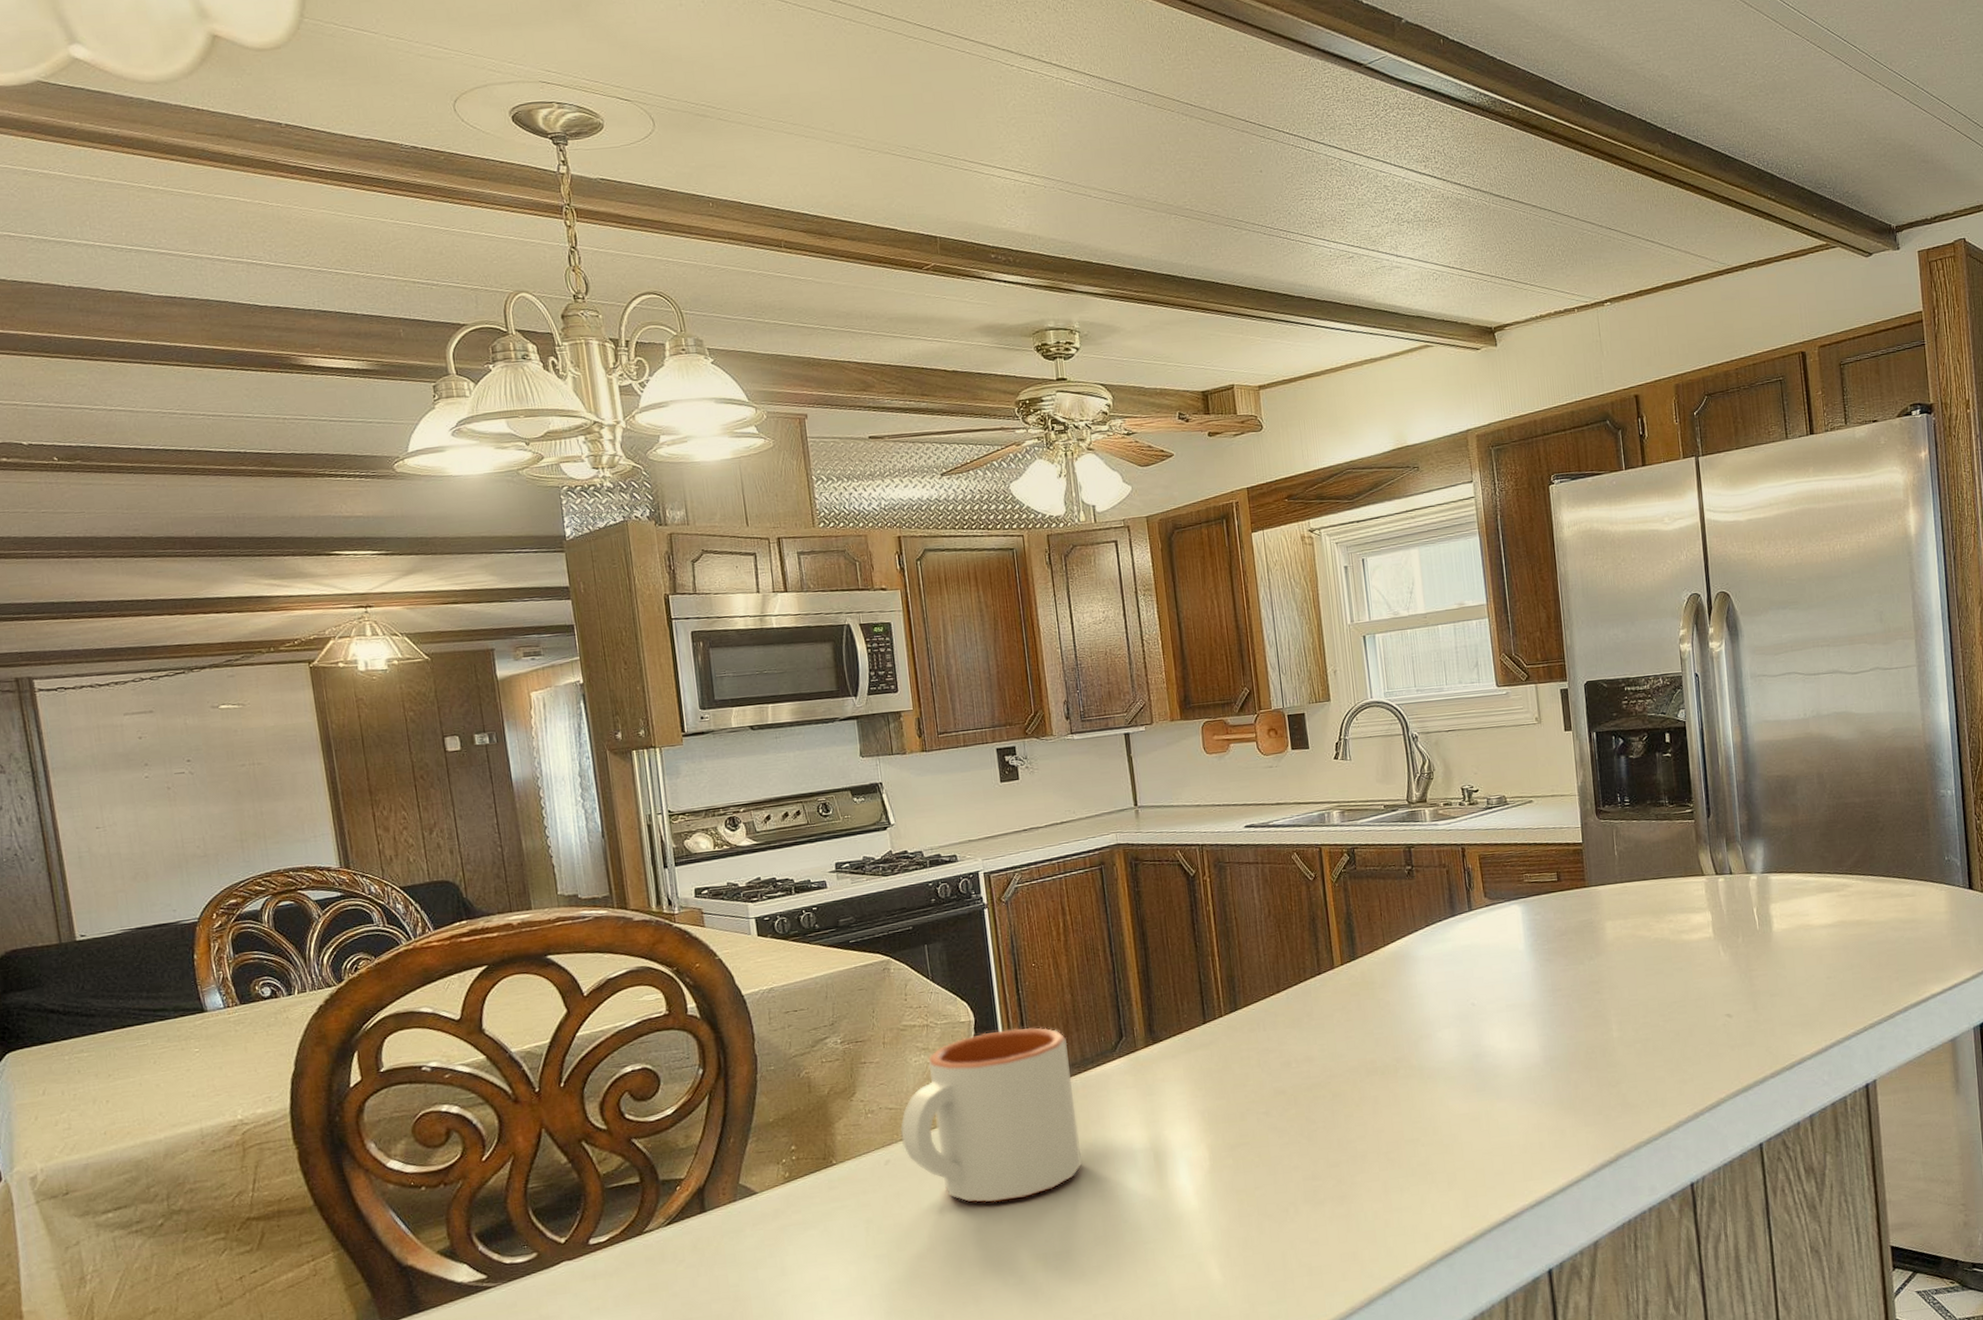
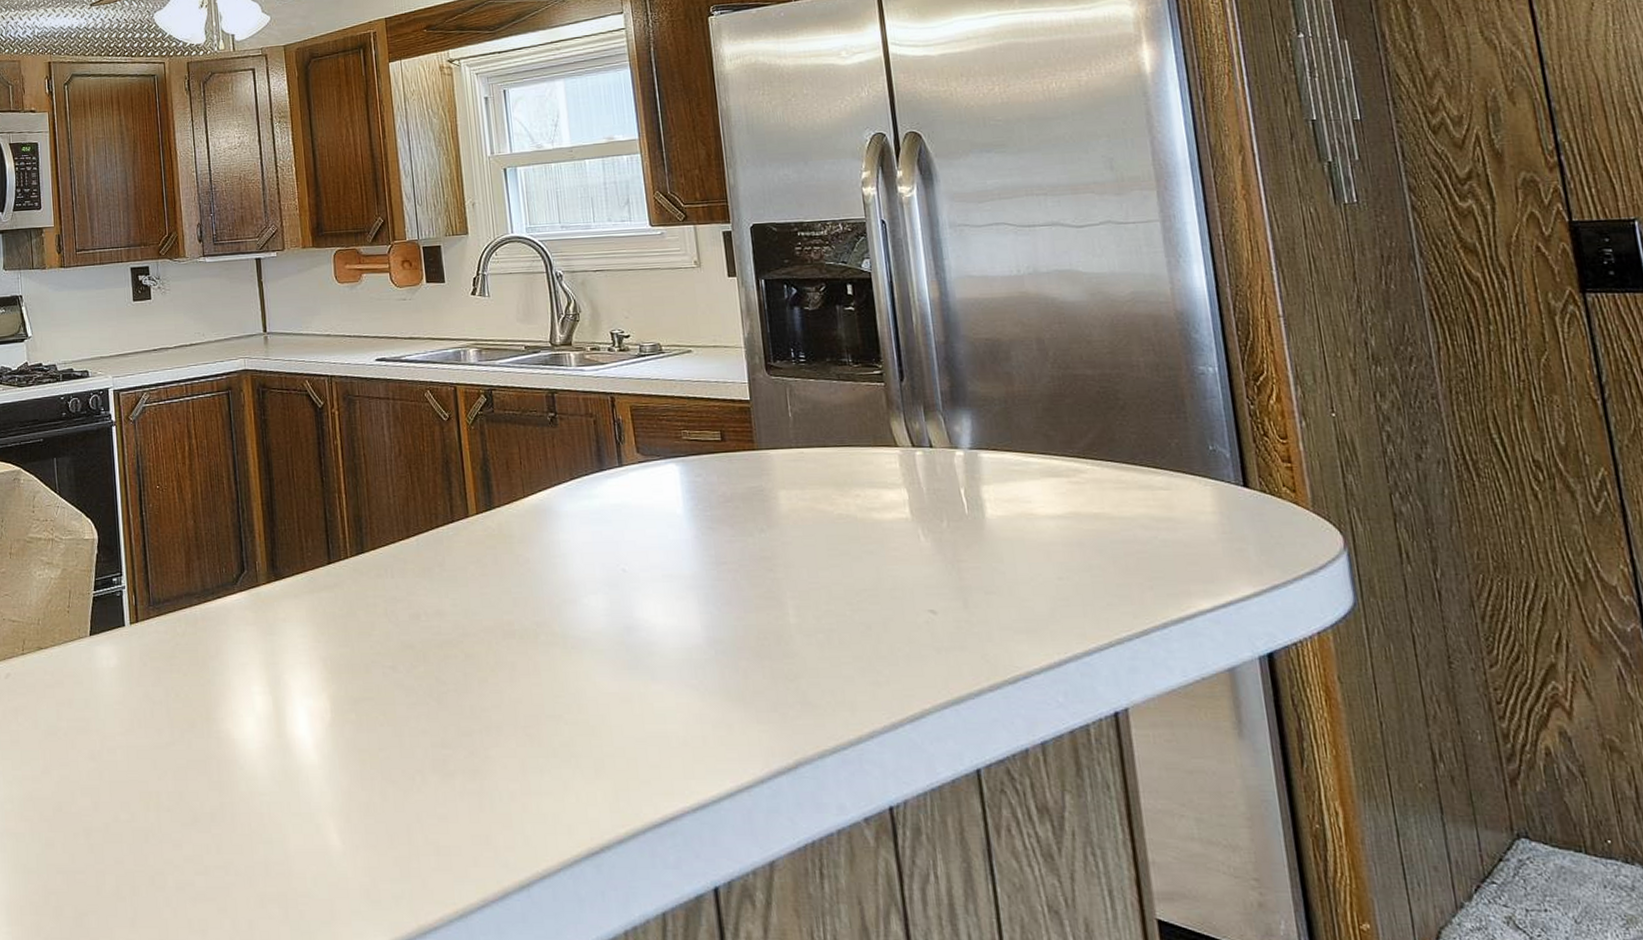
mug: present [900,1027,1082,1203] -> none [21,551,199,730]

